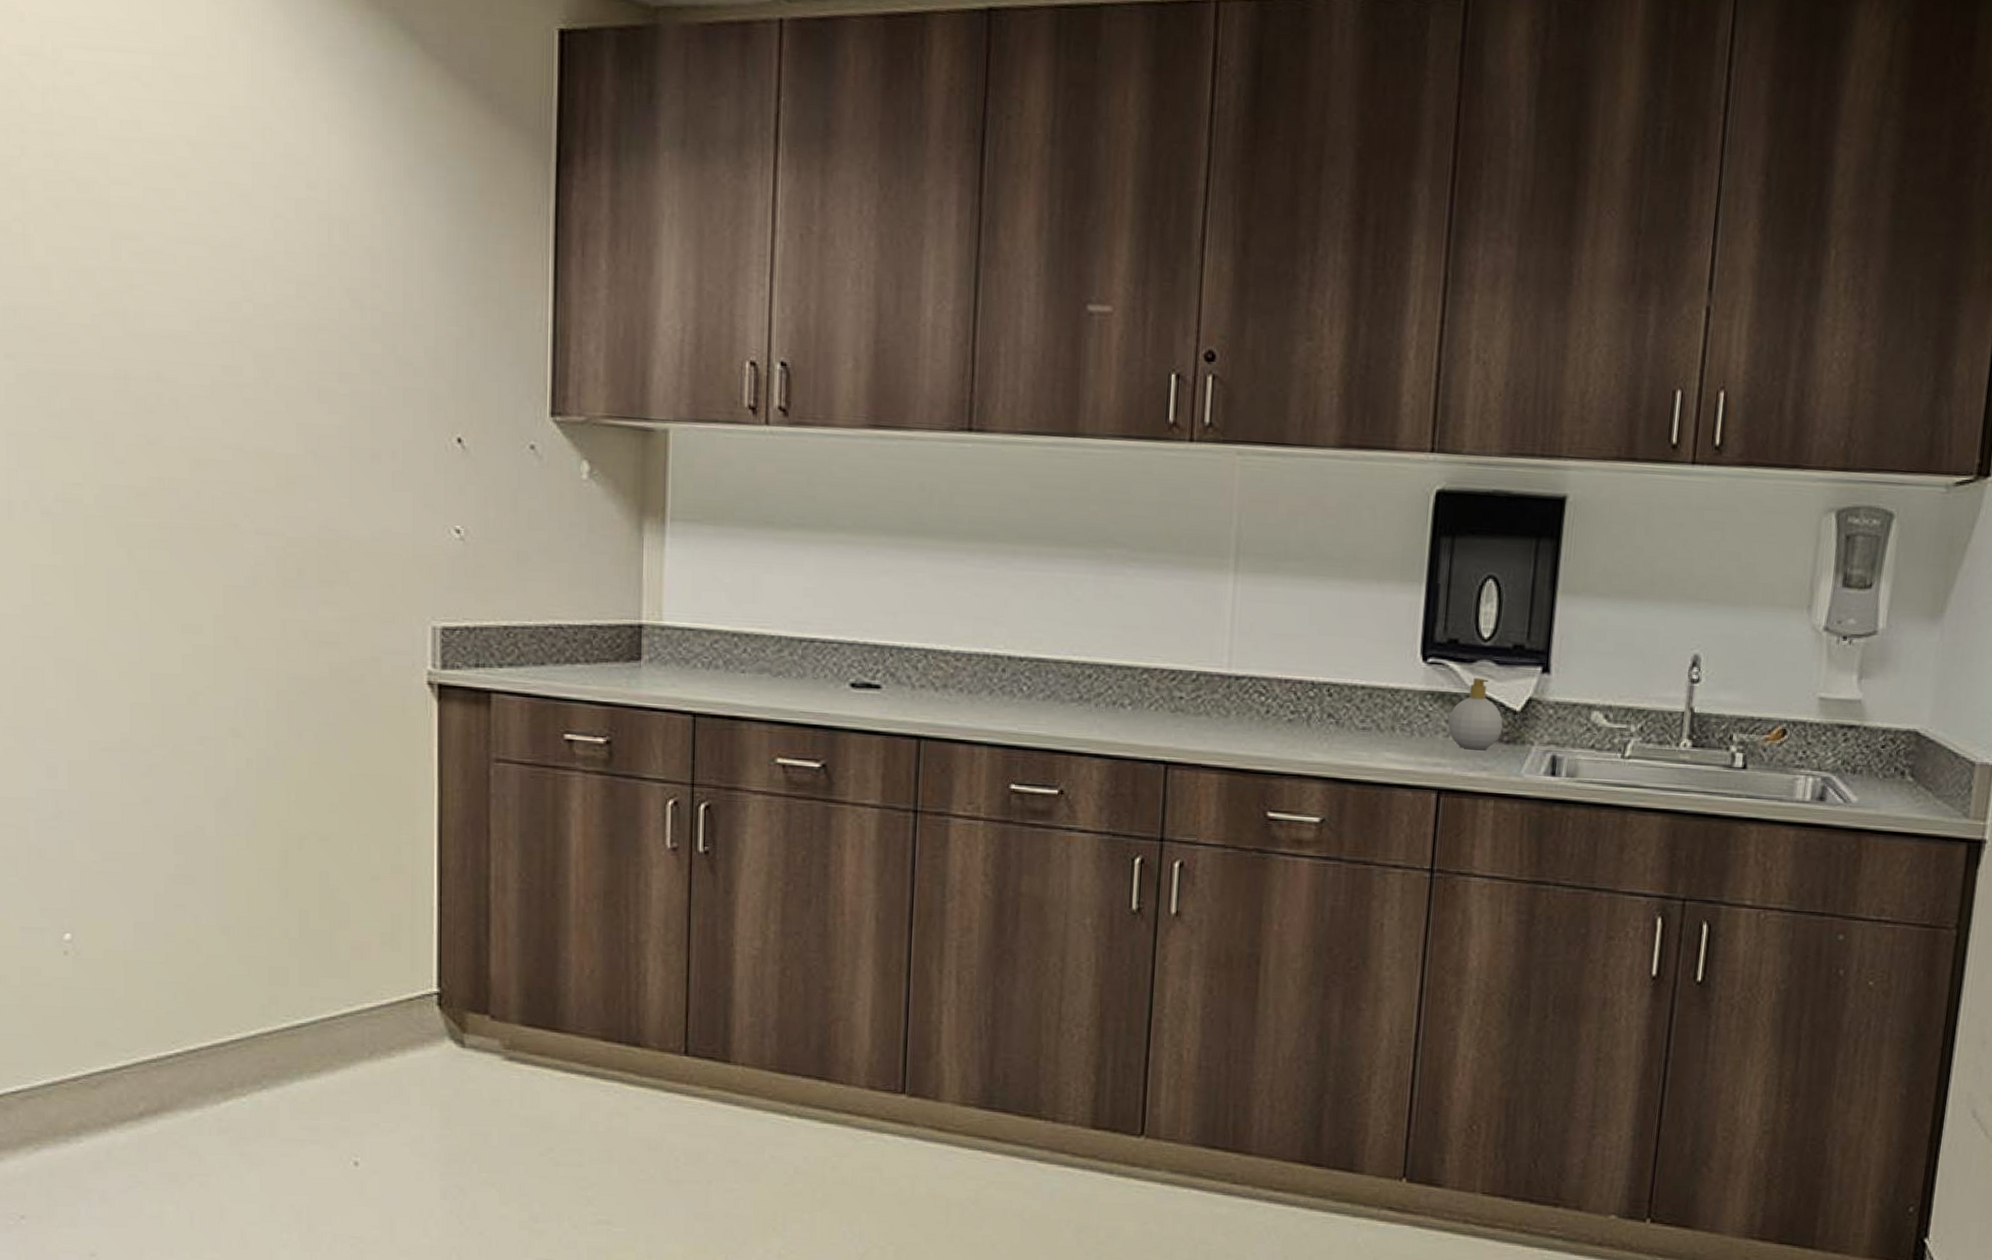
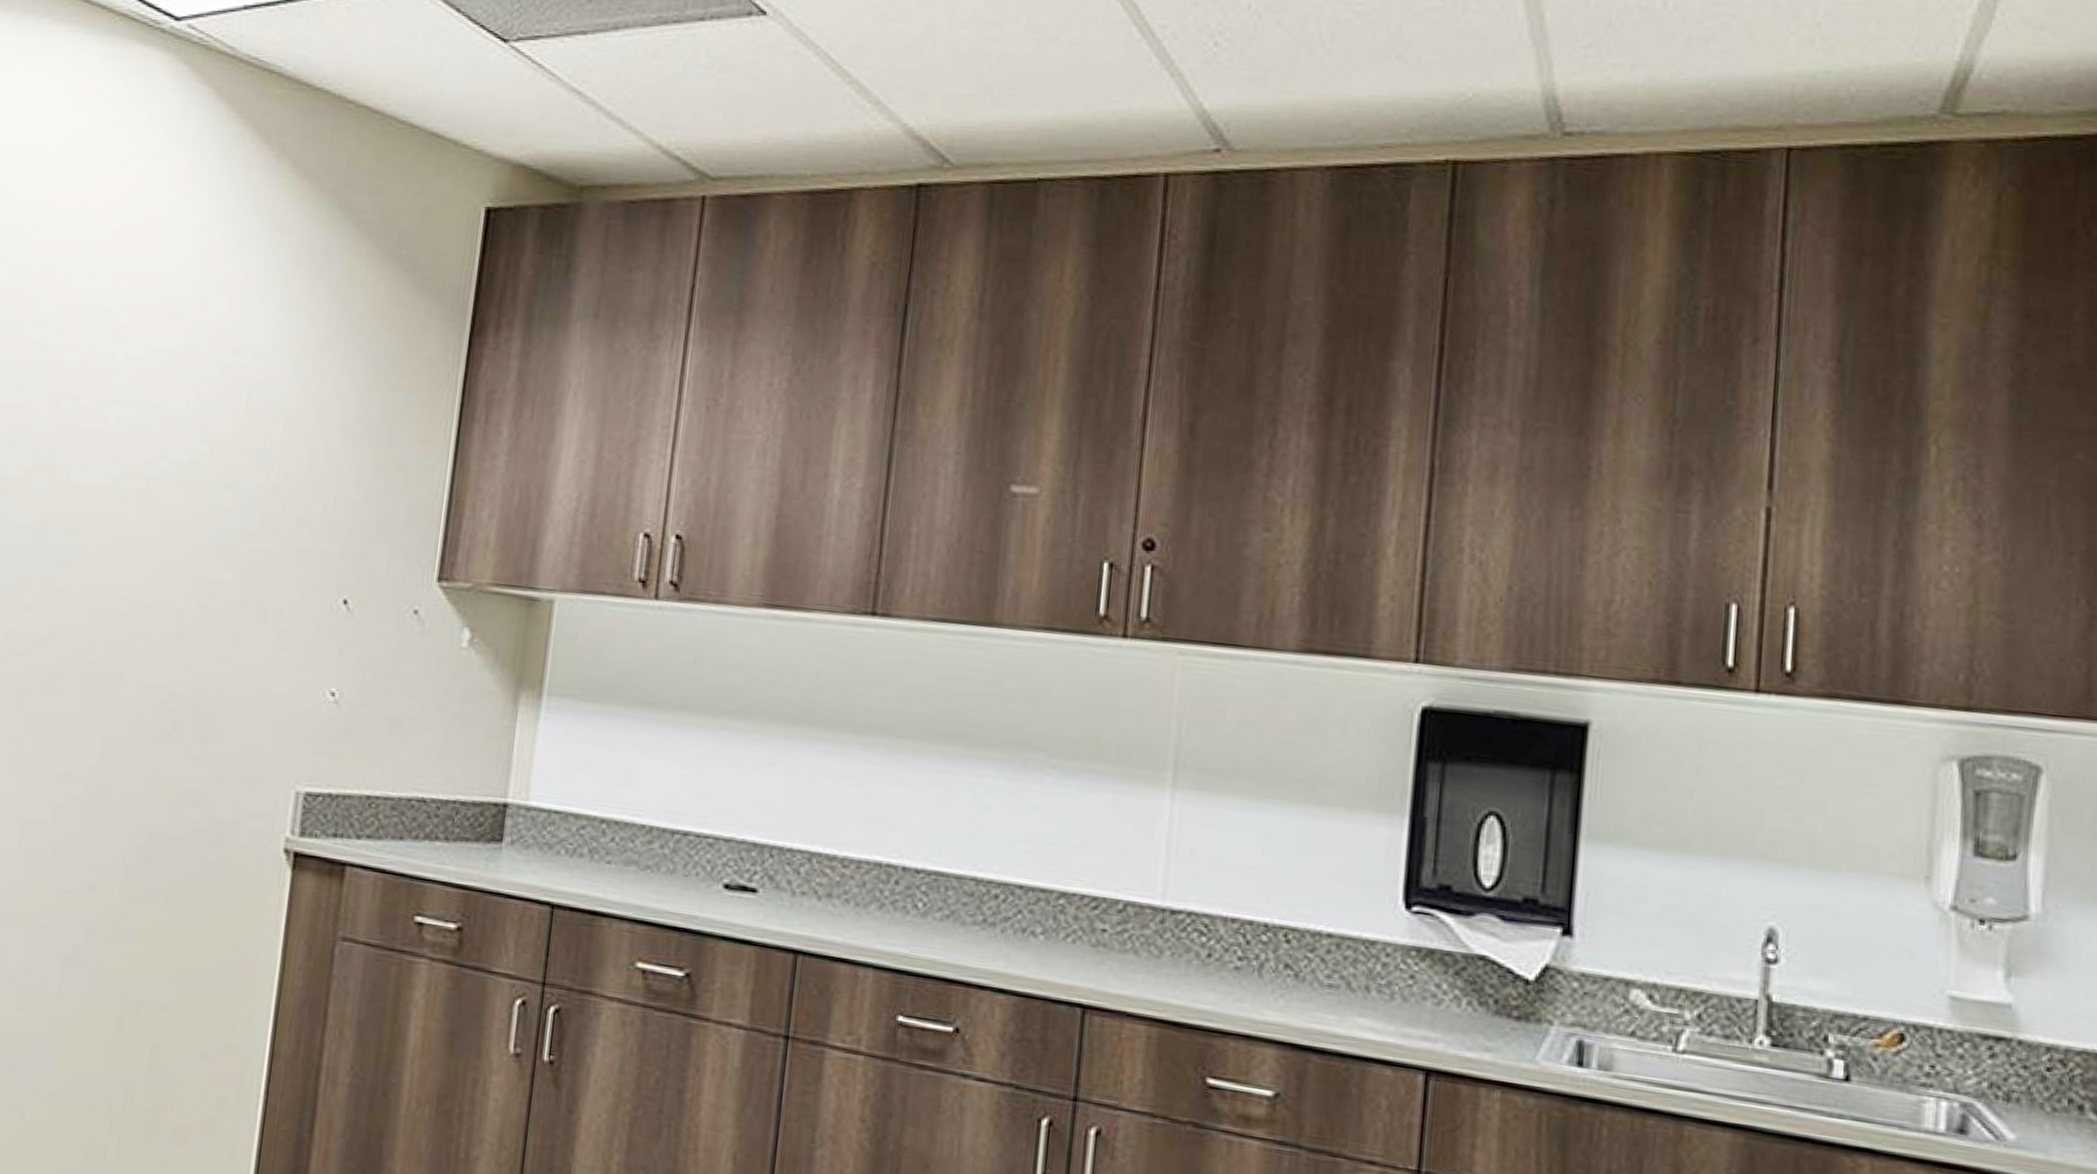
soap bottle: present [1448,677,1503,750] -> none [1439,934,1512,1026]

